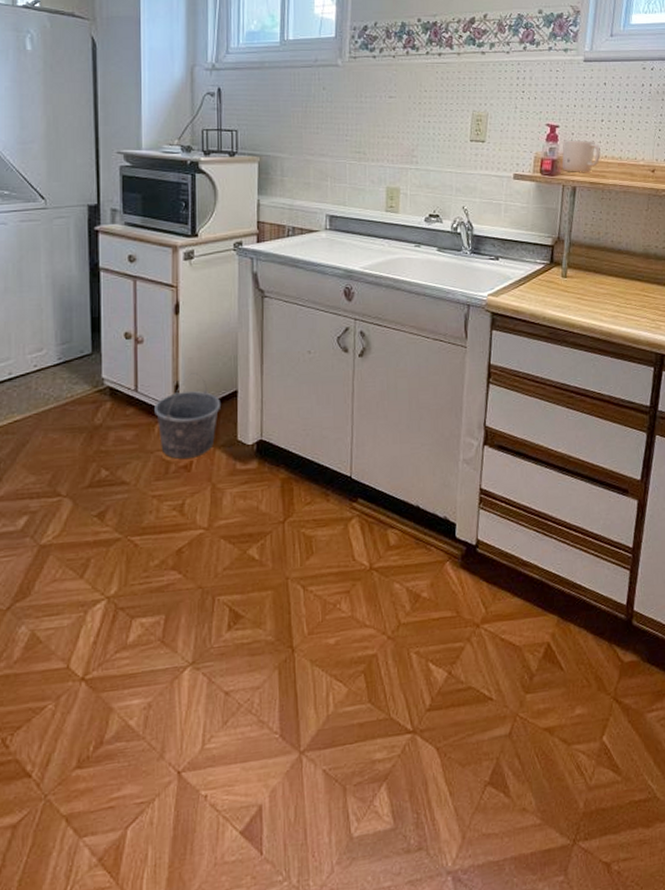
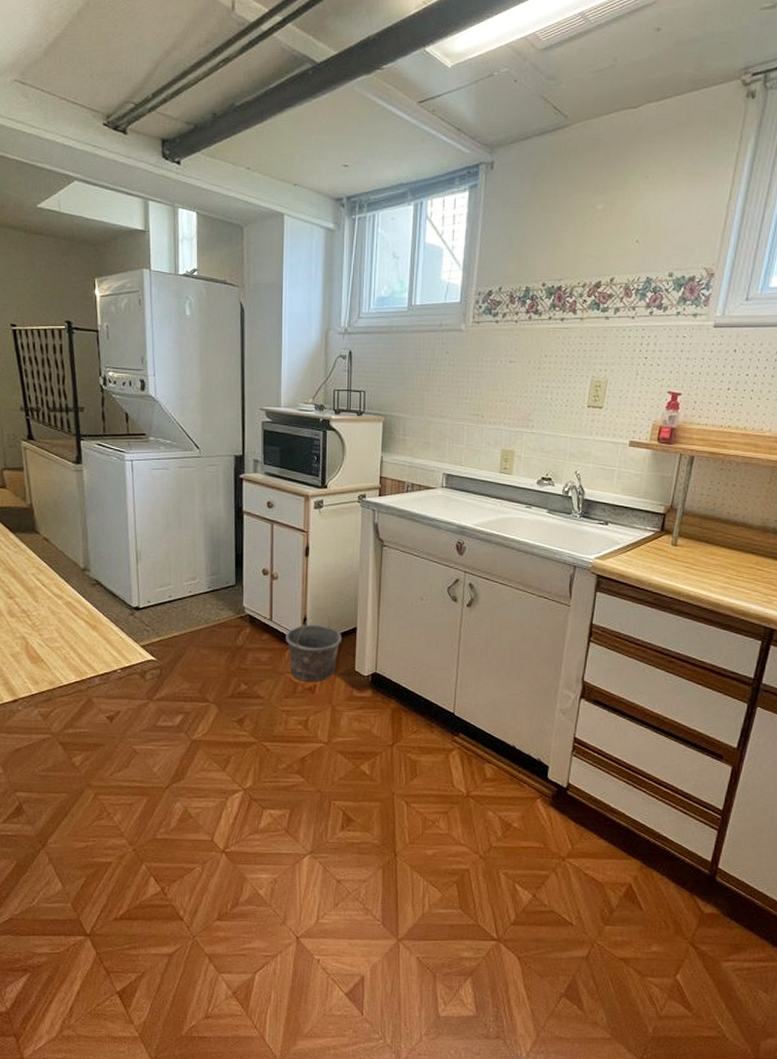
mug: present [561,140,601,172] -> none [680,408,724,442]

